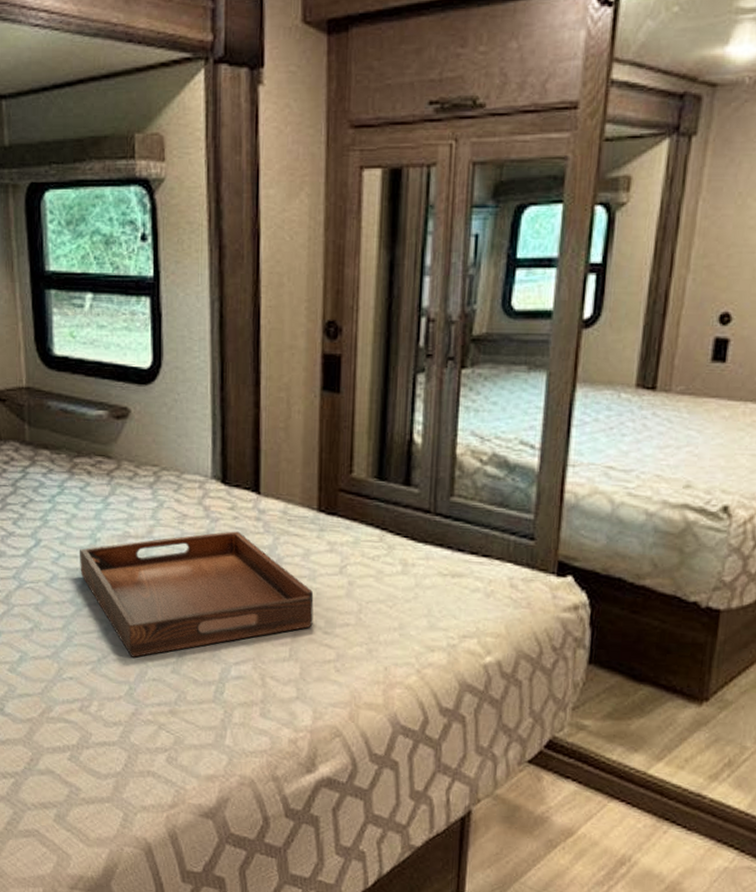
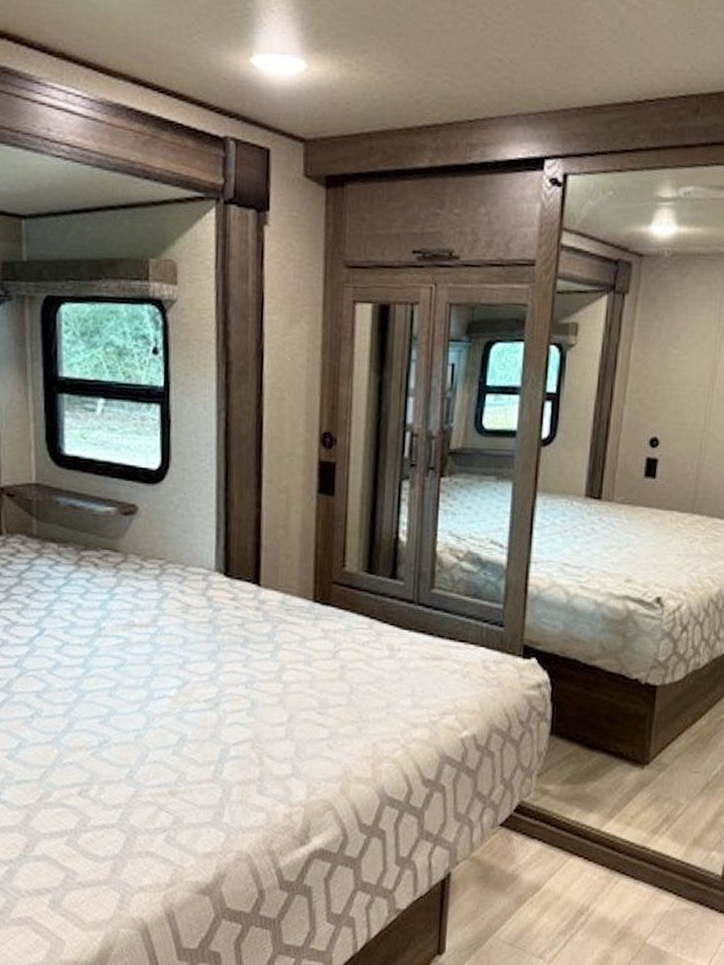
serving tray: present [79,531,314,658] -> none [83,620,309,741]

